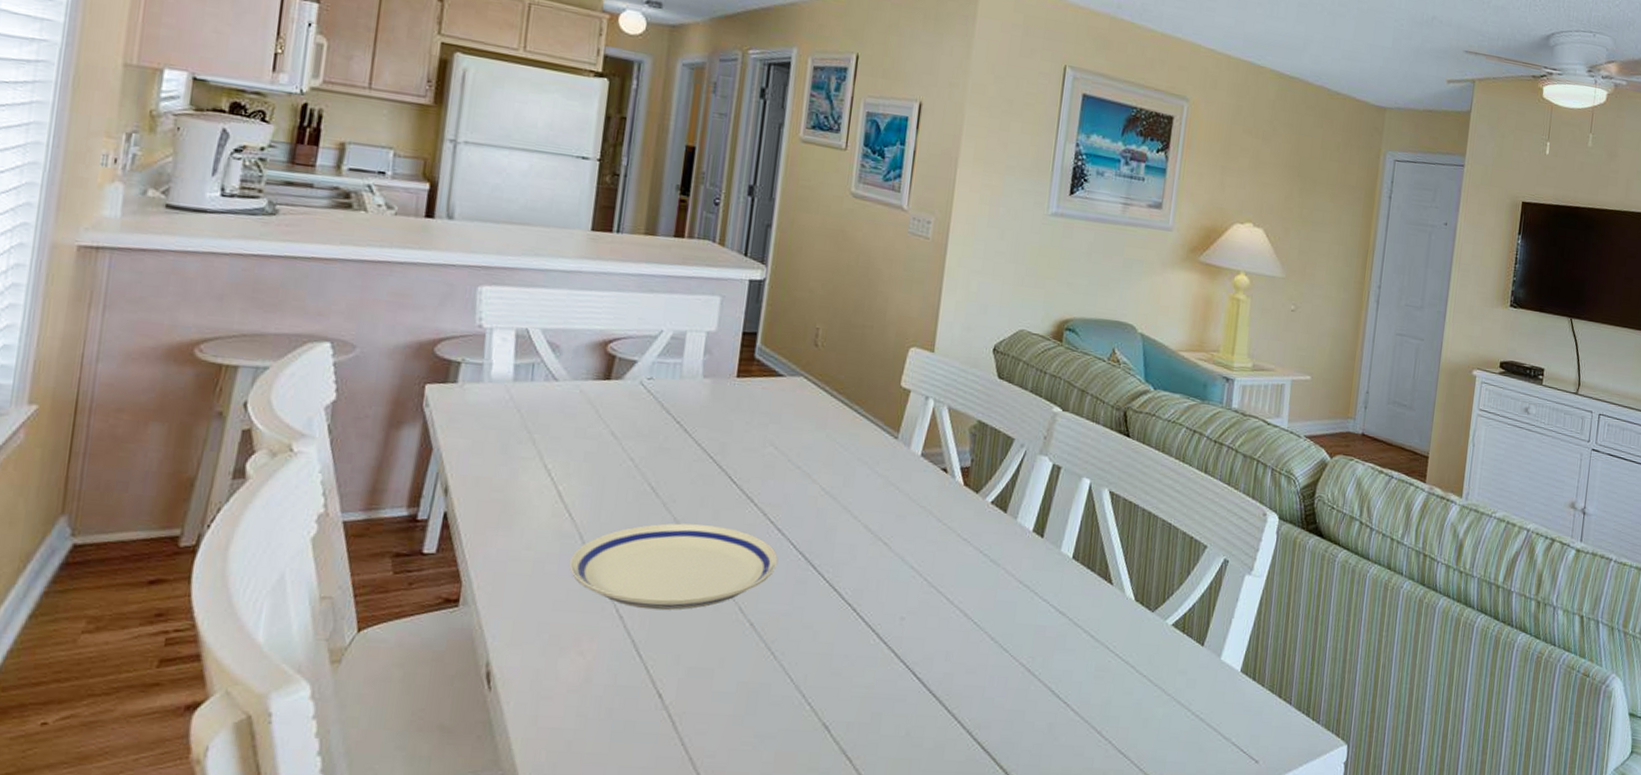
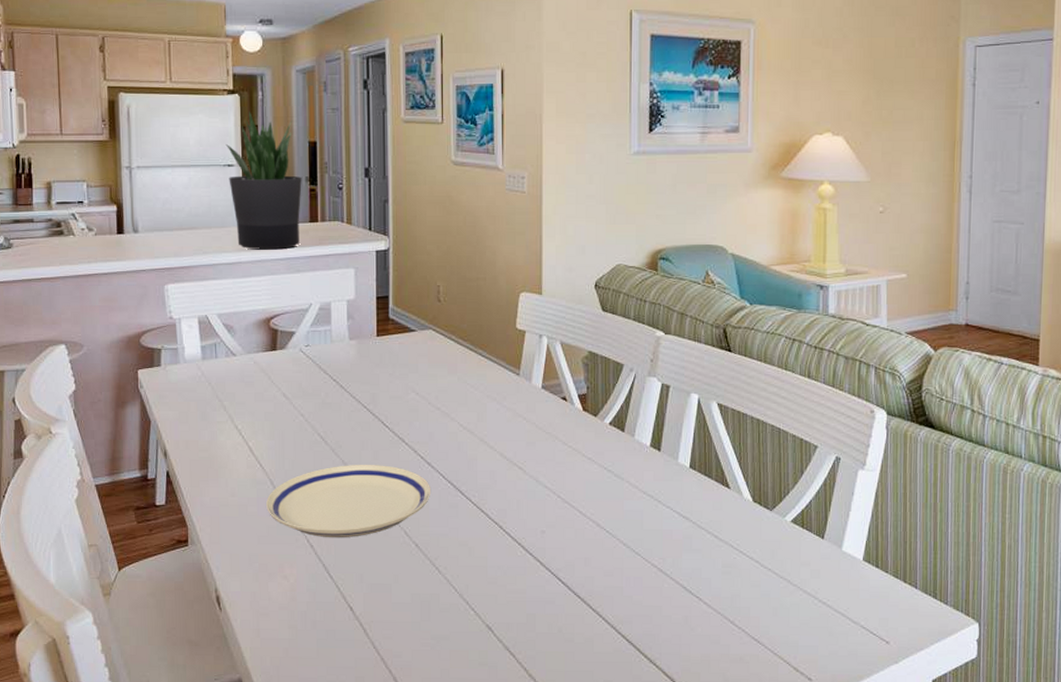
planter: none [580,100,672,264] -> present [225,112,302,250]

